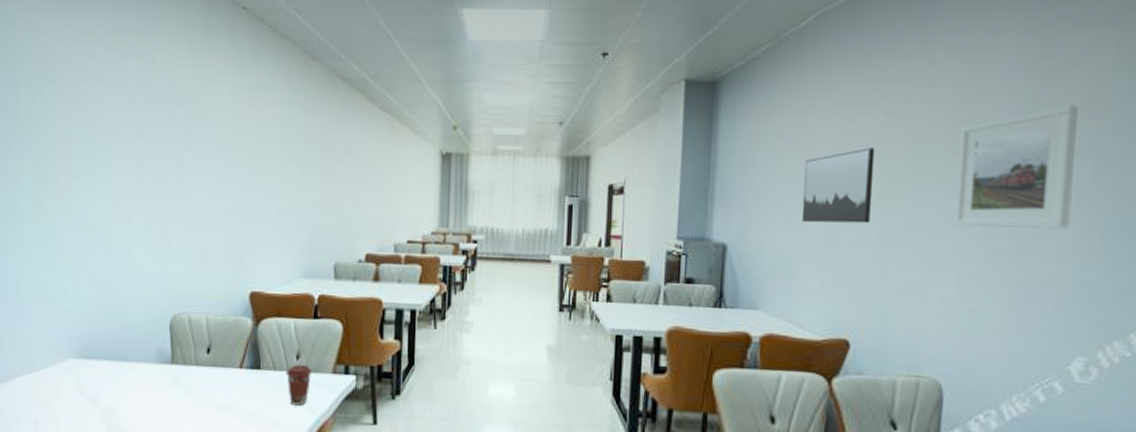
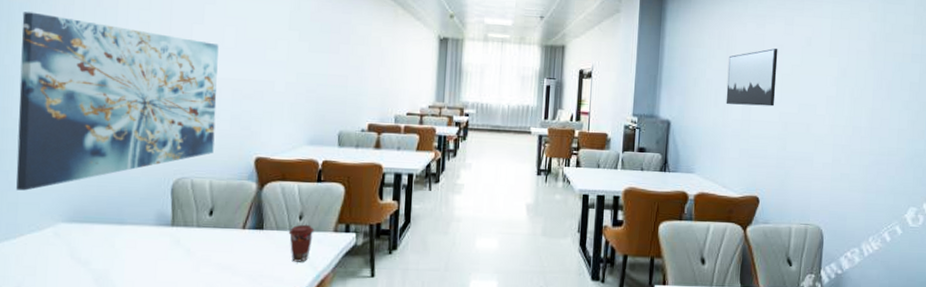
wall art: none [28,145,210,326] -> present [16,11,219,191]
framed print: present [954,105,1078,229] -> none [831,23,911,113]

